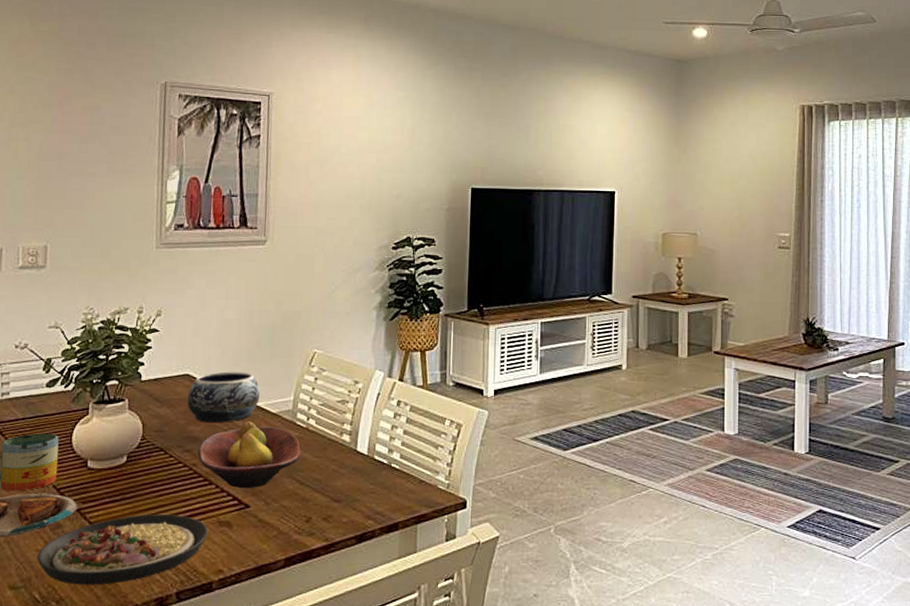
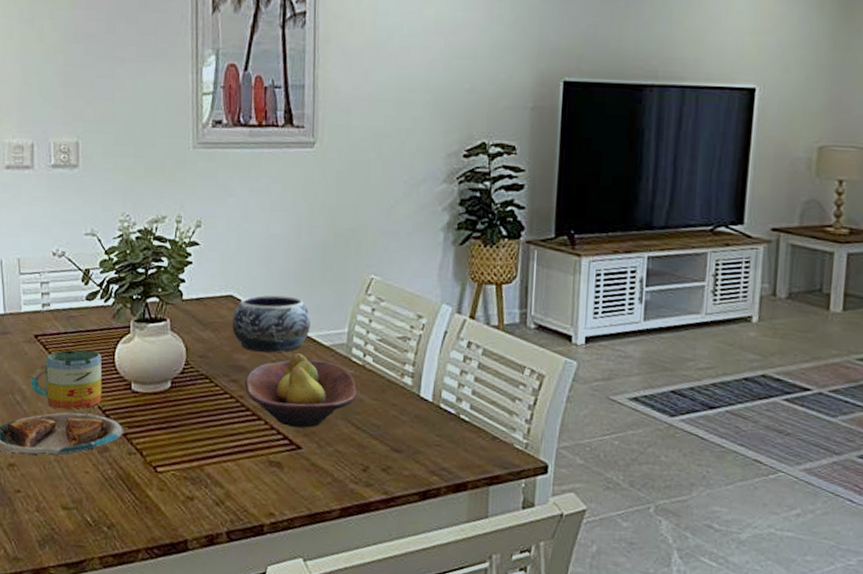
plate: present [37,514,209,585] -> none [87,445,258,516]

